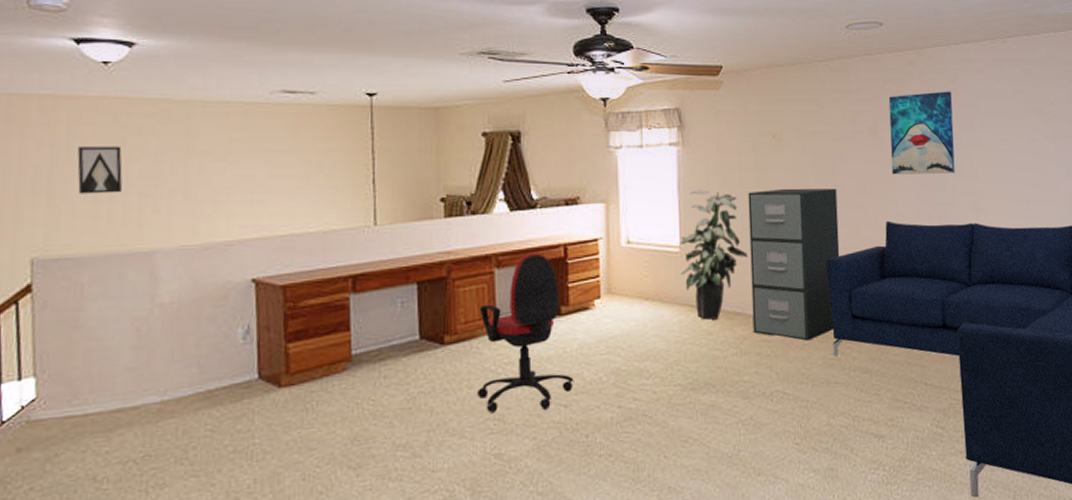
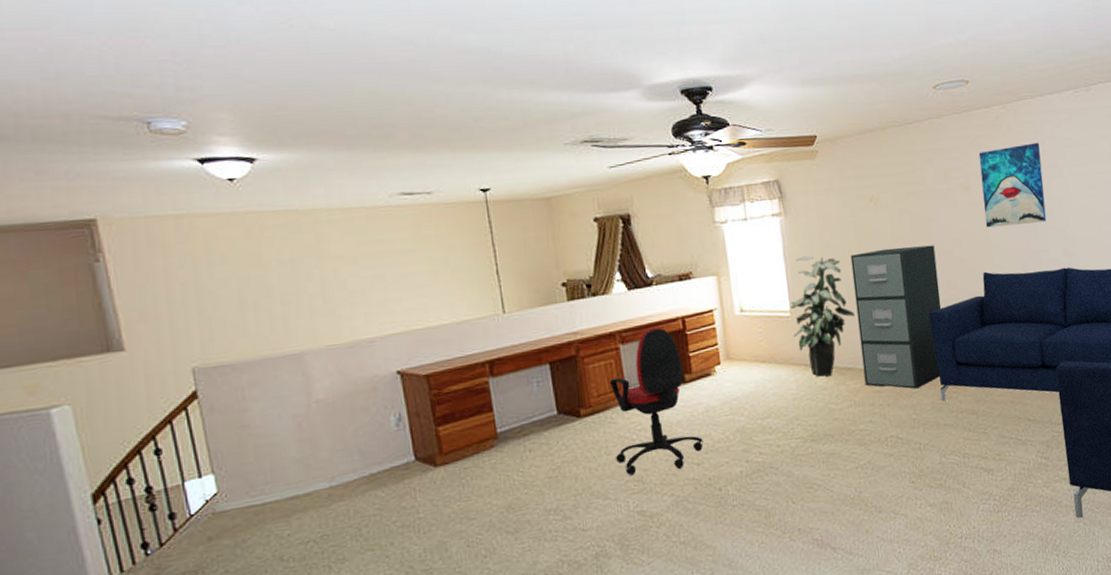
wall art: present [77,146,123,194] -> none [218,258,265,305]

